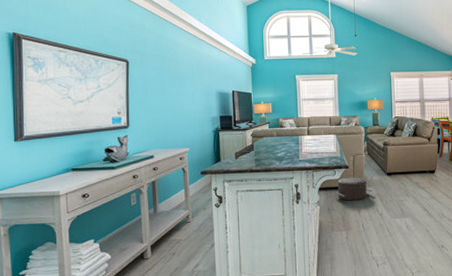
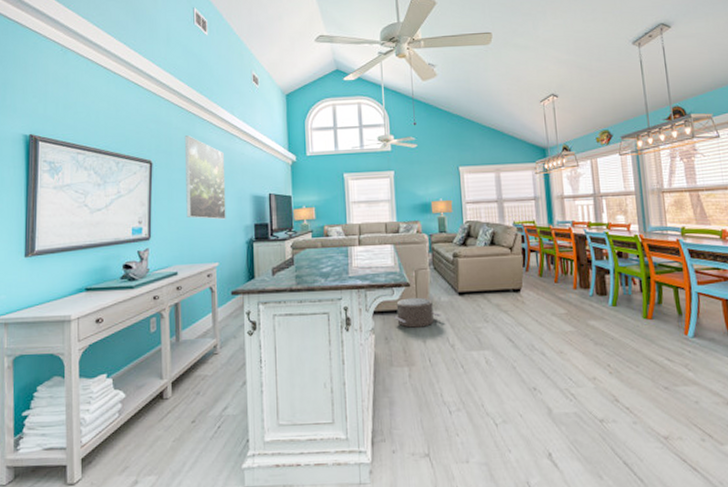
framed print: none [157,39,195,112] -> present [184,135,226,220]

